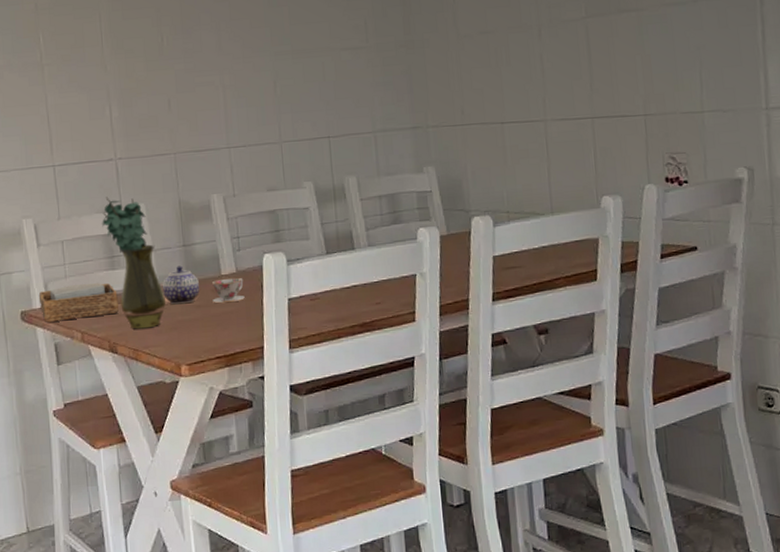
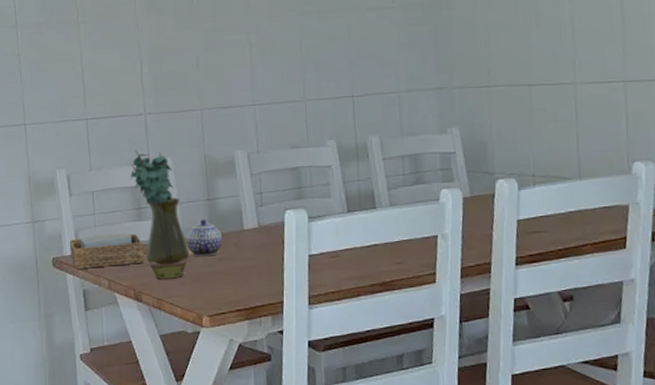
teacup: present [212,277,245,304] -> none [234,232,266,258]

